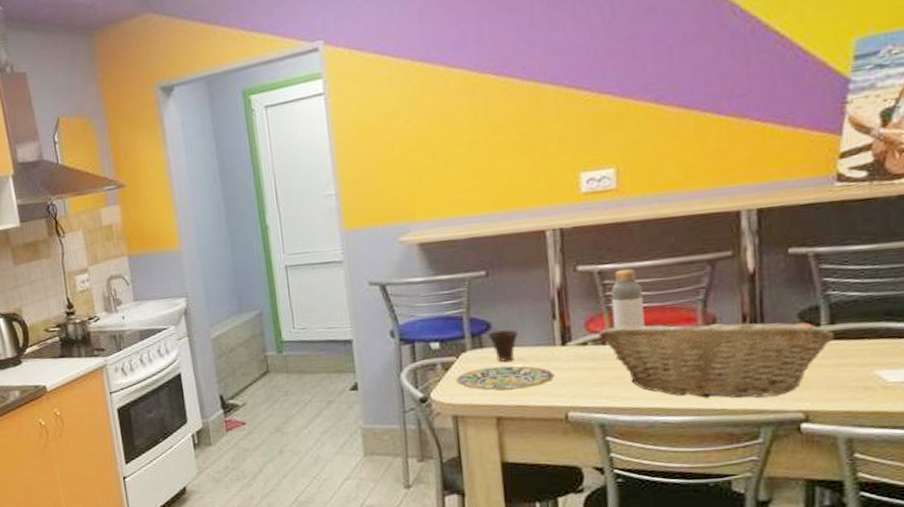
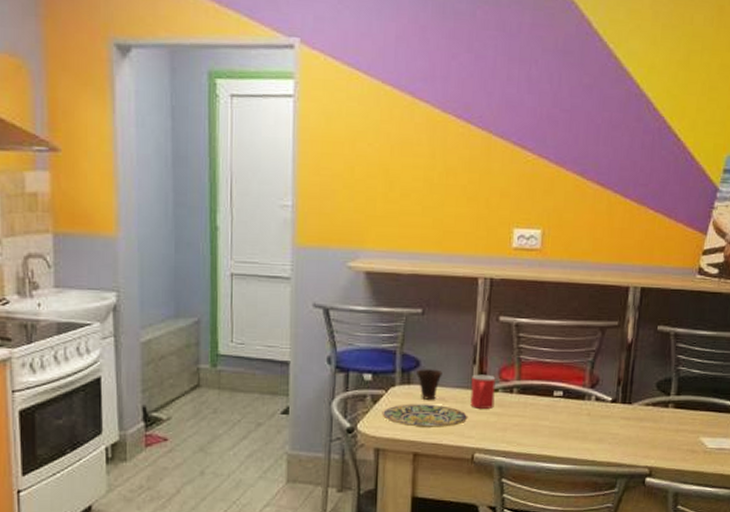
mug: none [553,328,585,365] -> present [470,374,496,409]
fruit basket: present [599,316,835,399] -> none [508,376,679,452]
bottle: present [610,268,645,329] -> none [521,324,548,381]

